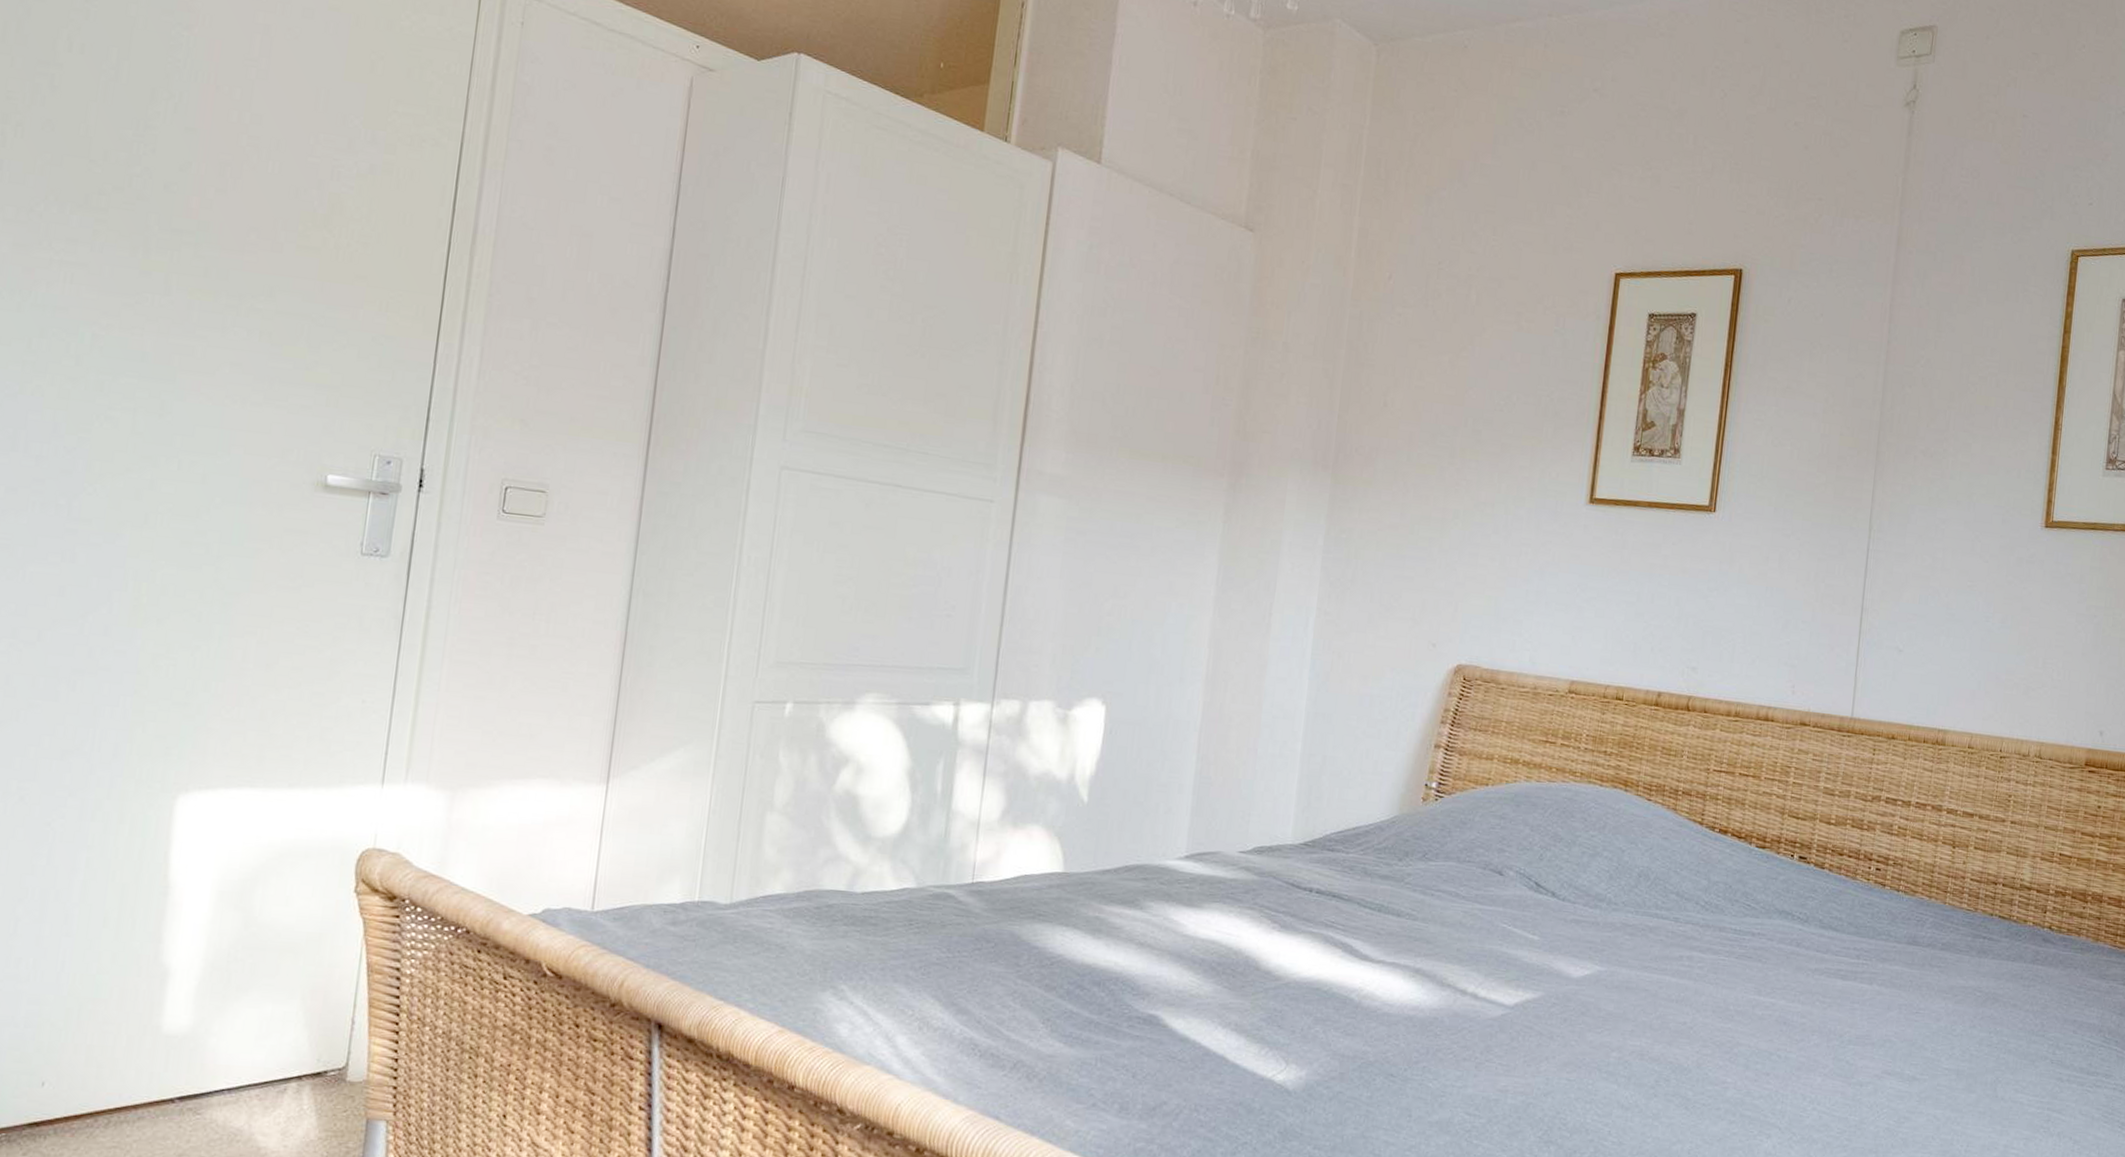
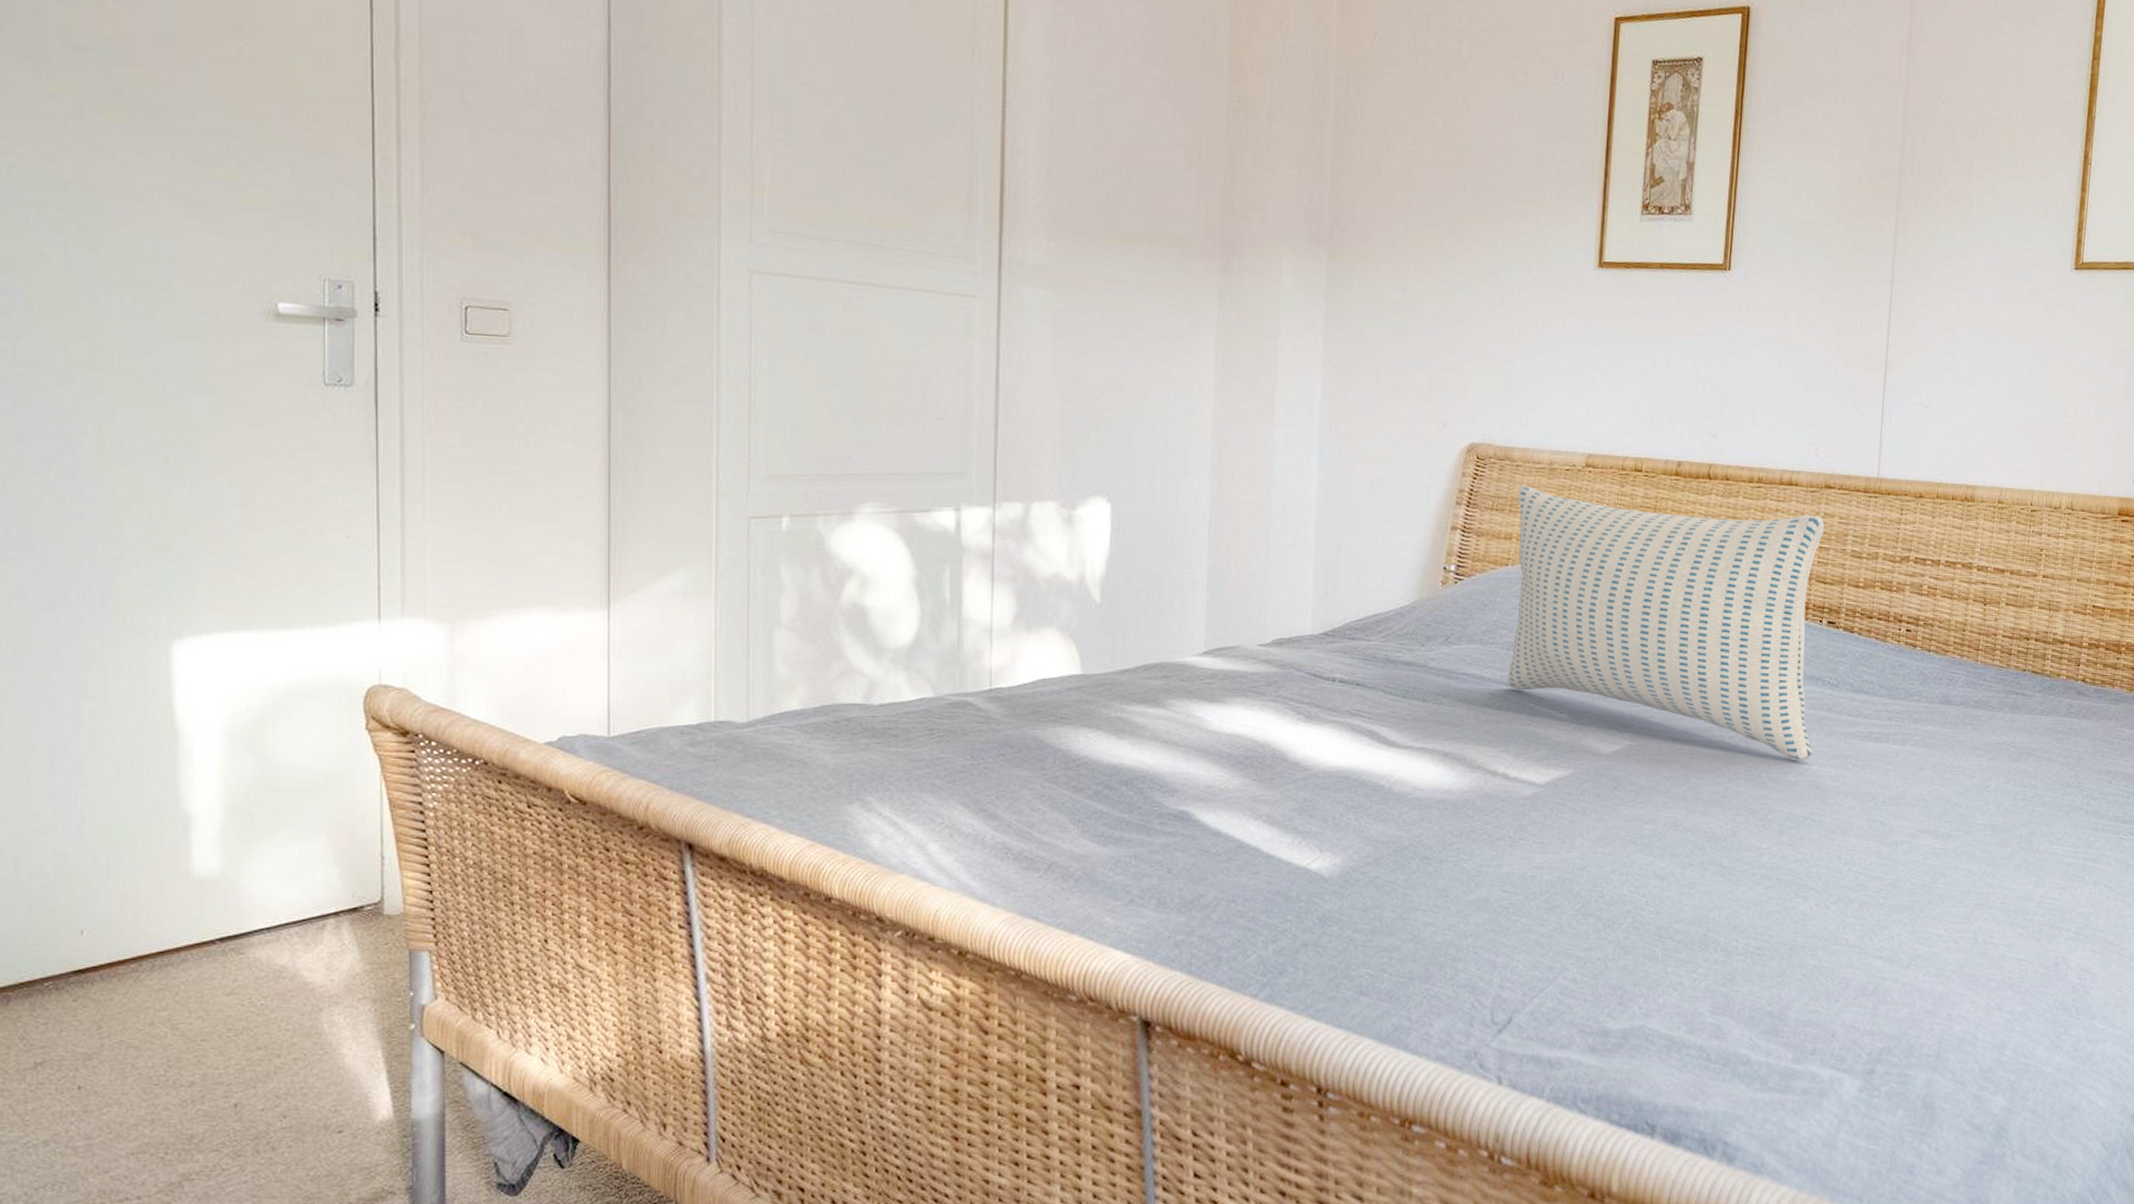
pillow: none [1481,708,1798,995] -> present [1507,486,1824,761]

